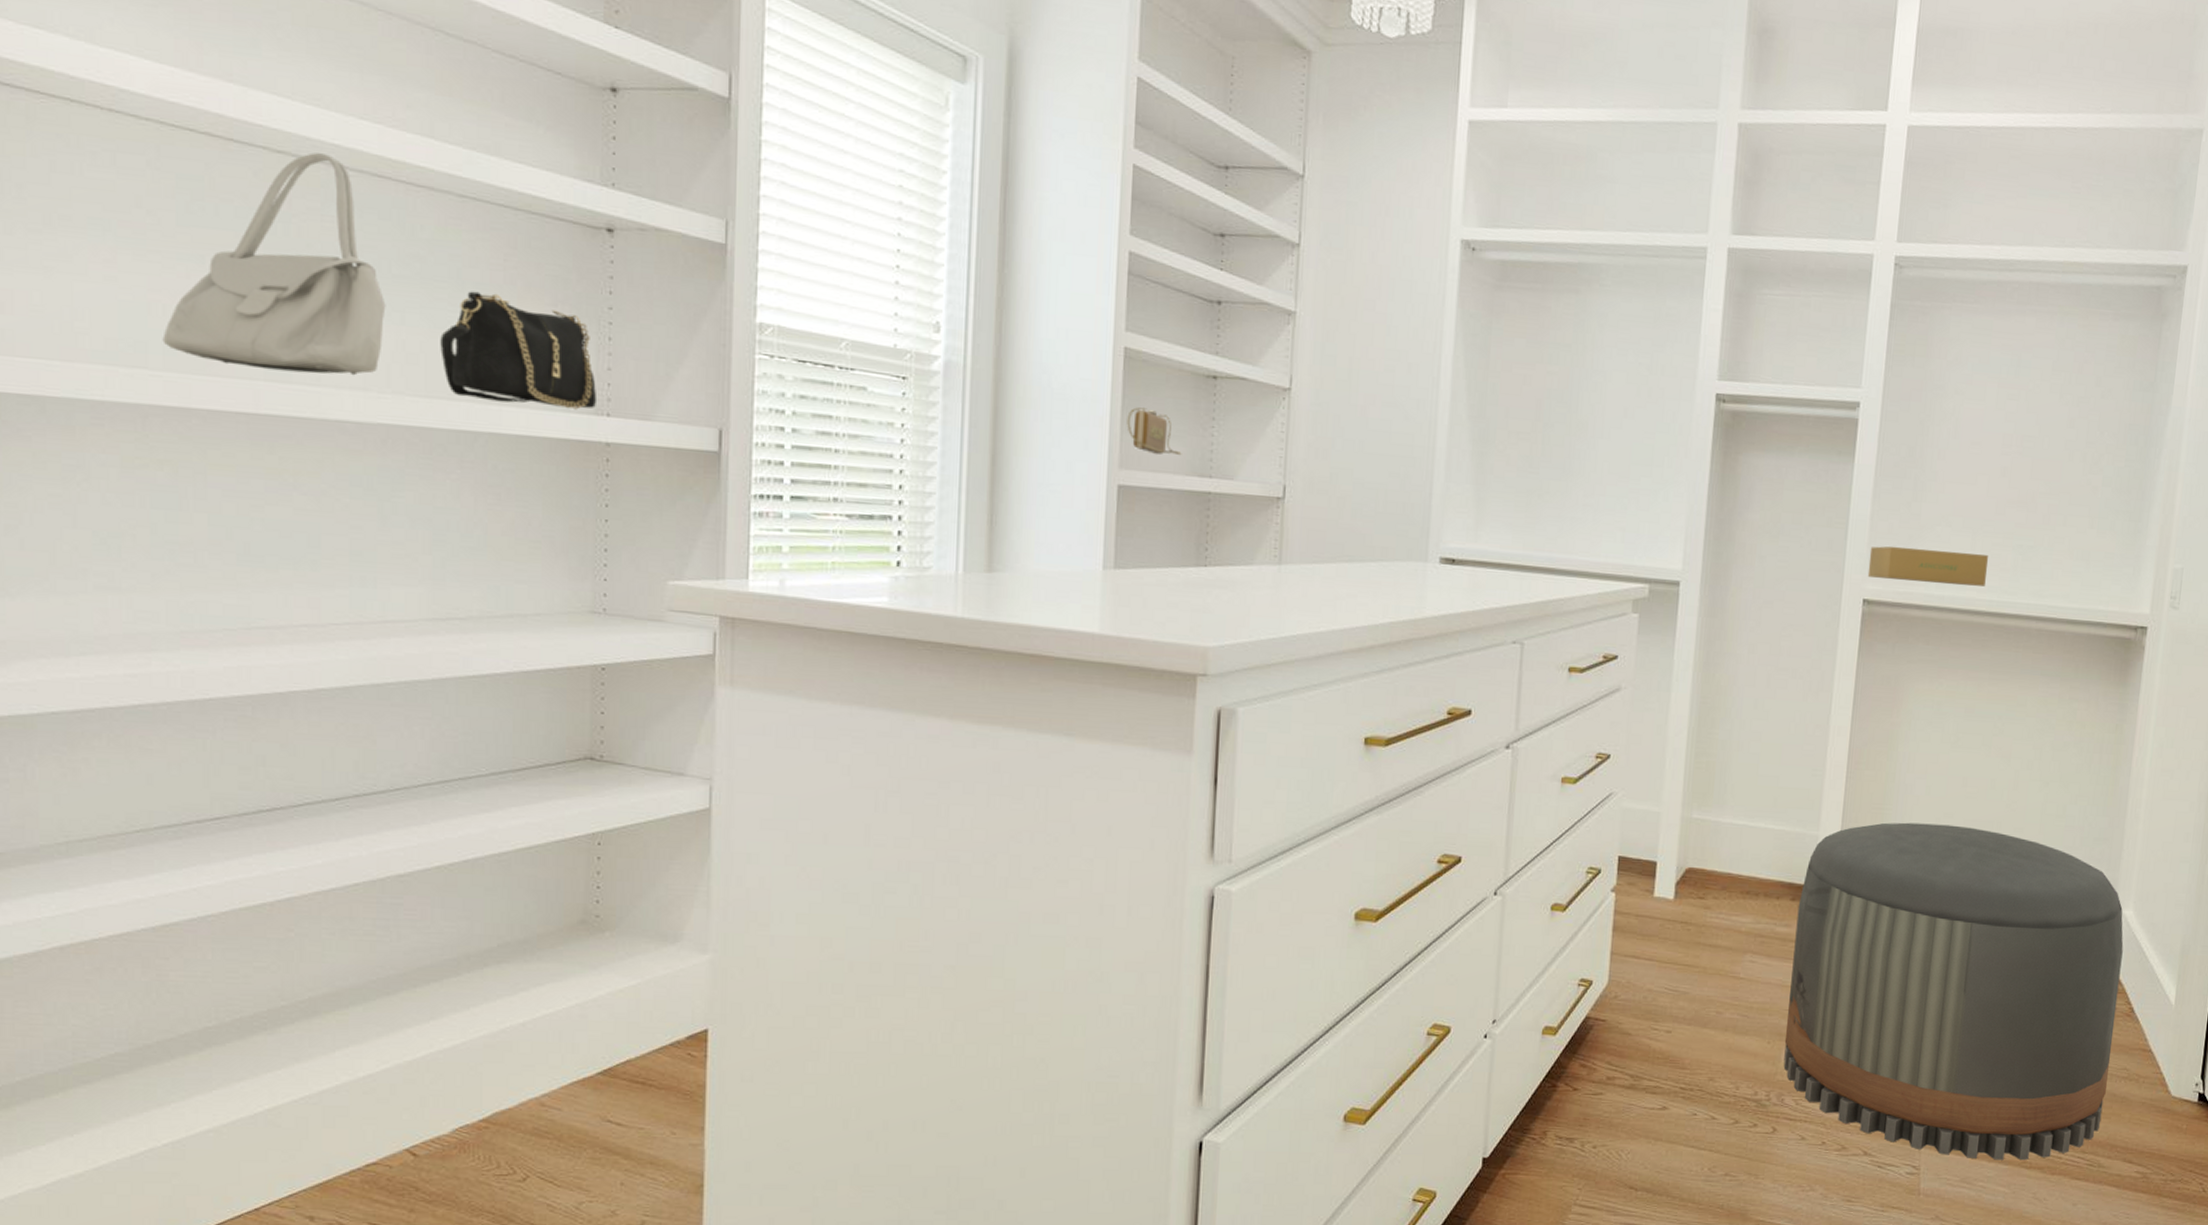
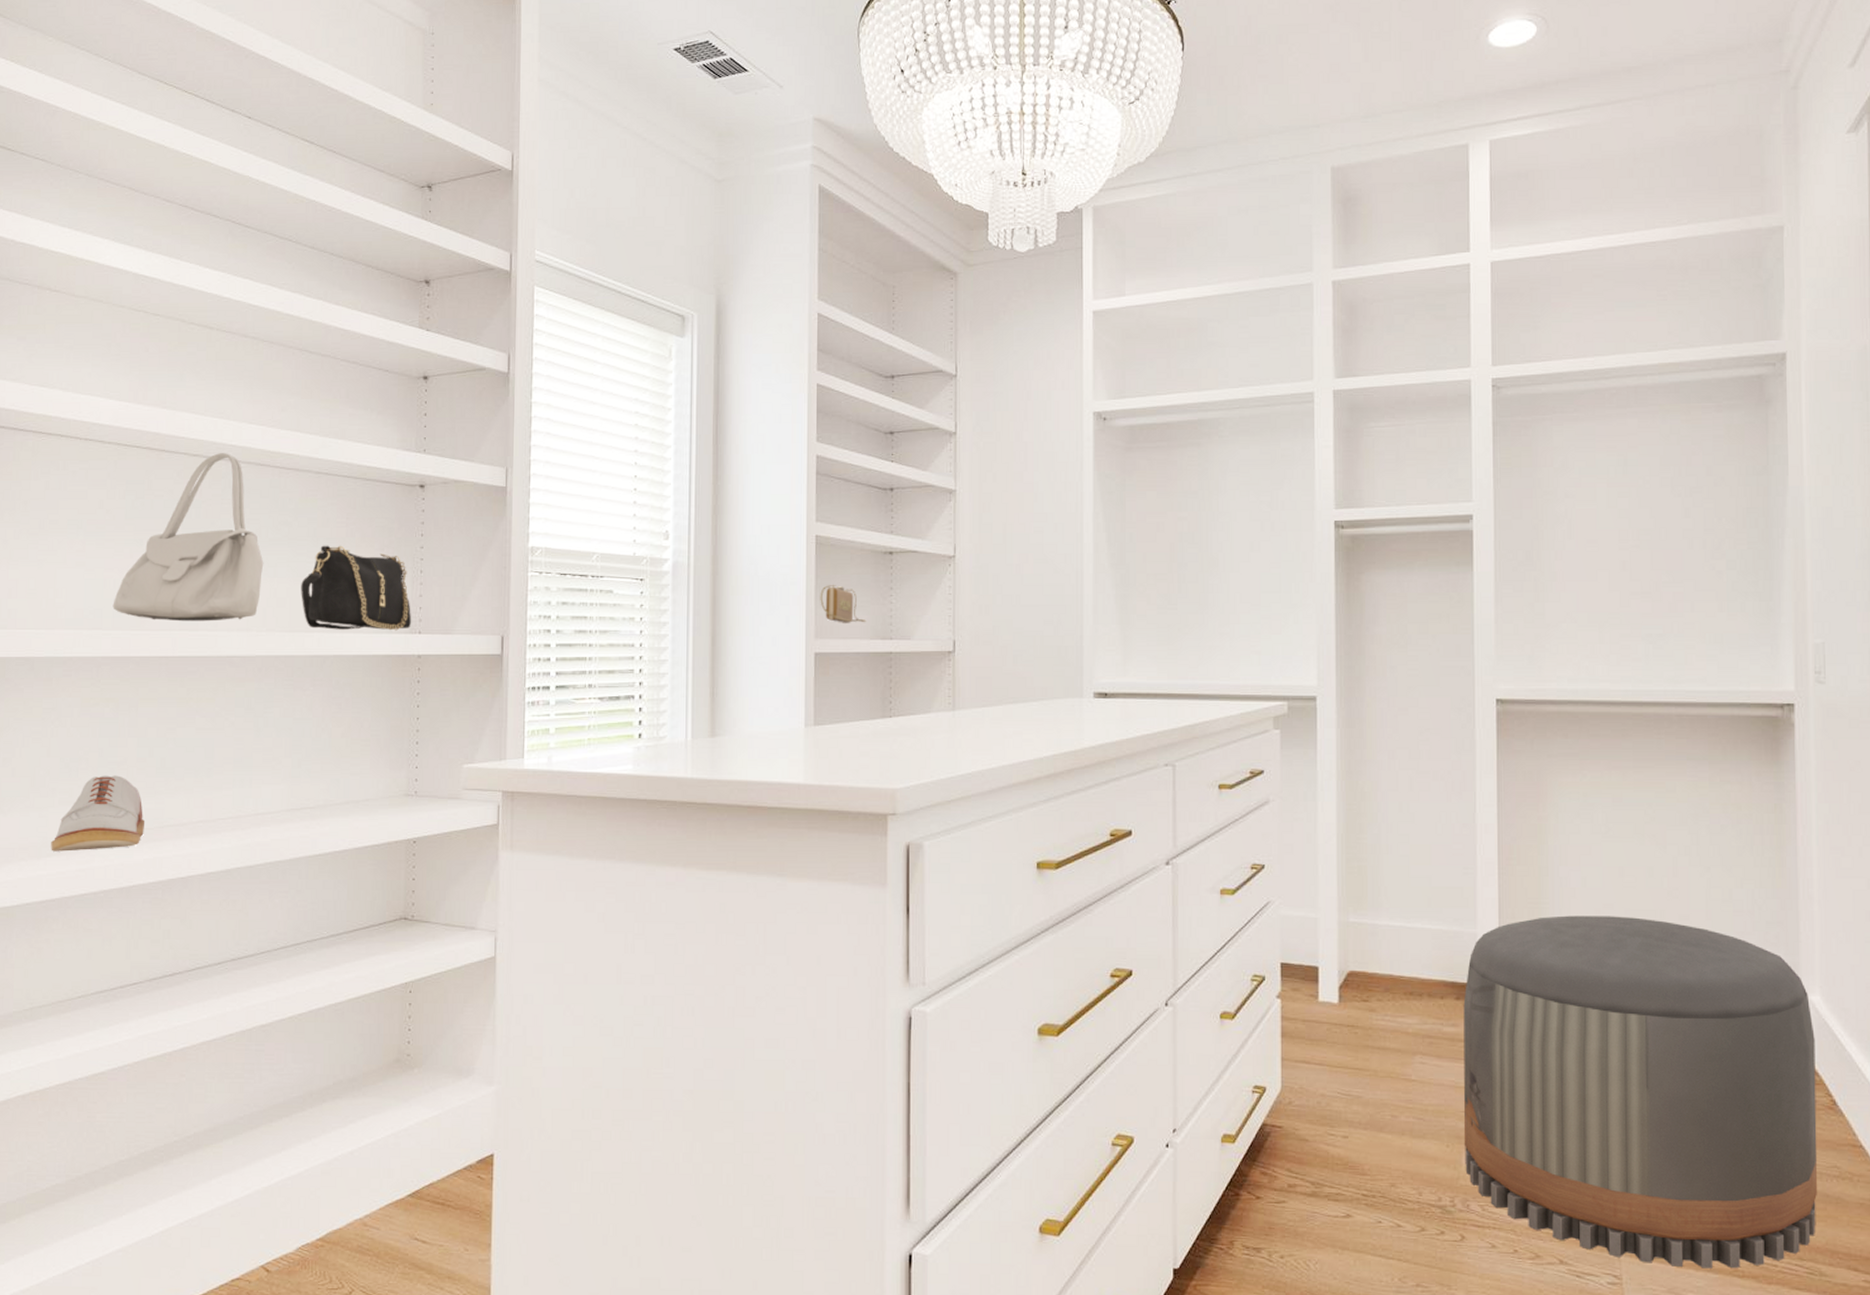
shoe: none [85,557,224,651] -> present [51,775,146,852]
box: present [1867,546,1989,586] -> none [1498,646,1619,679]

